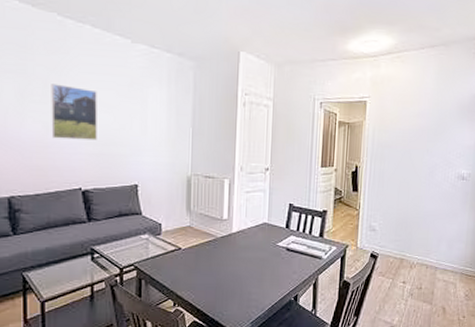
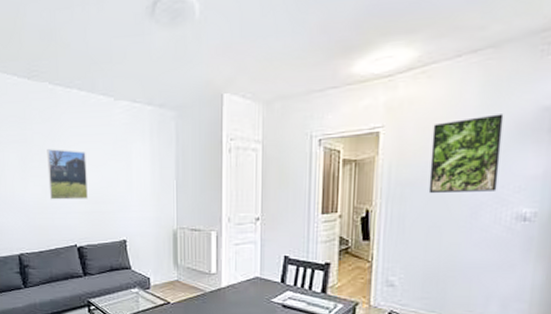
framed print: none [401,96,451,156] -> present [428,114,504,193]

